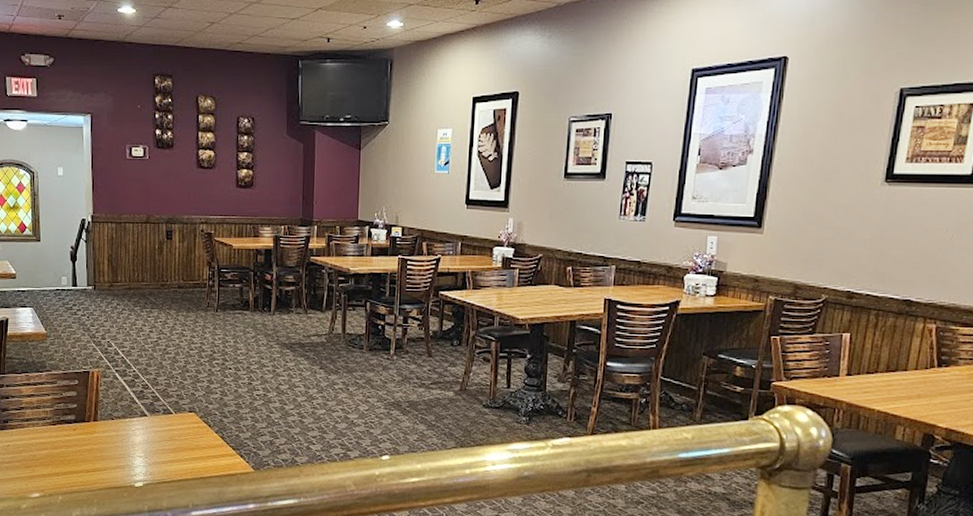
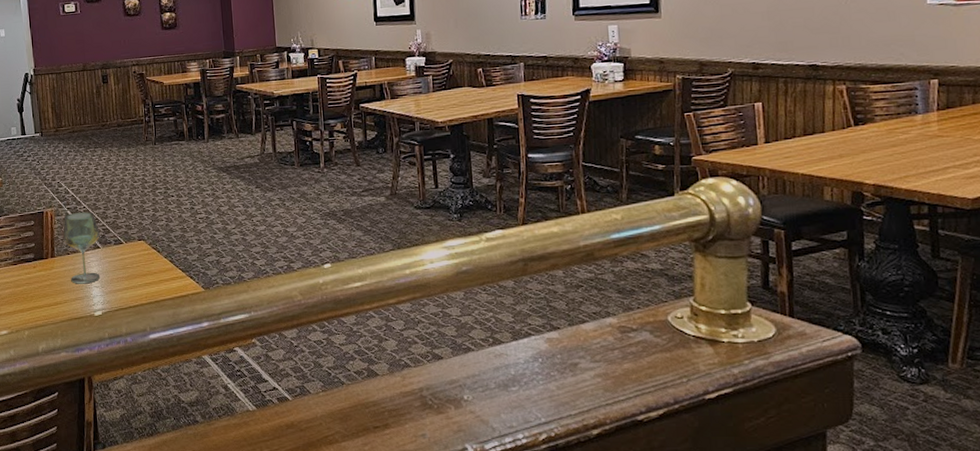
wine glass: none [108,375,148,453] -> present [62,211,101,284]

